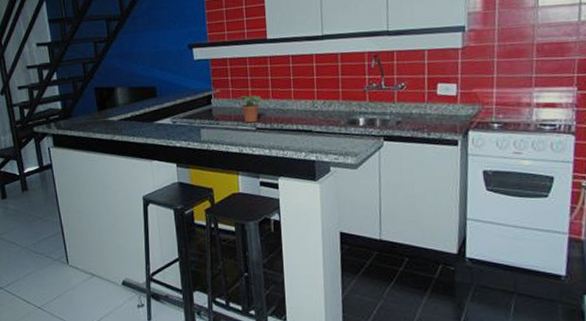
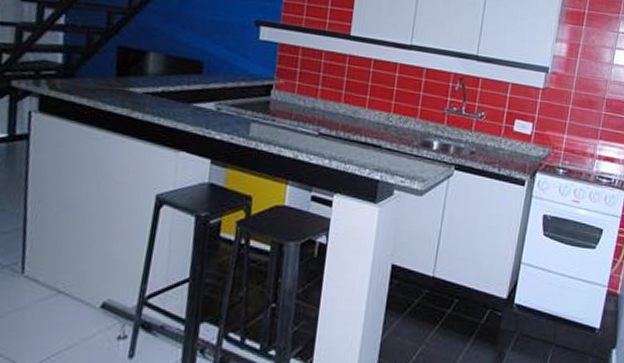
potted plant: present [236,95,262,123] -> none [301,93,332,127]

